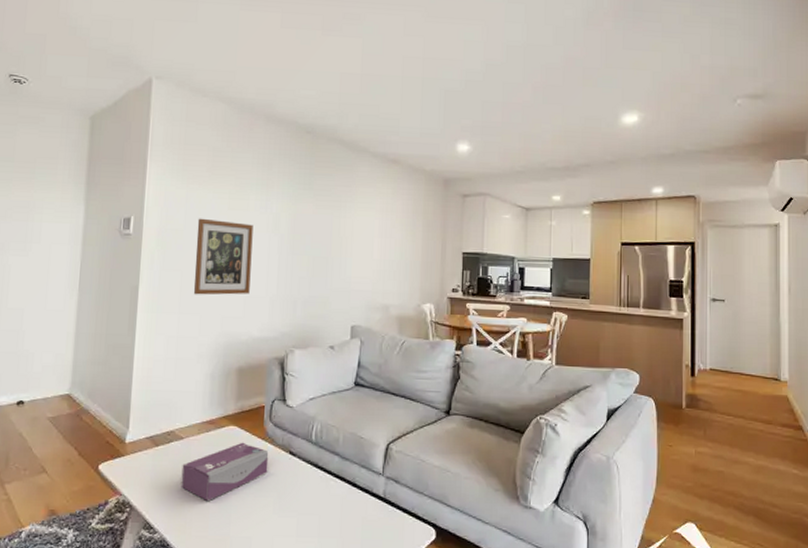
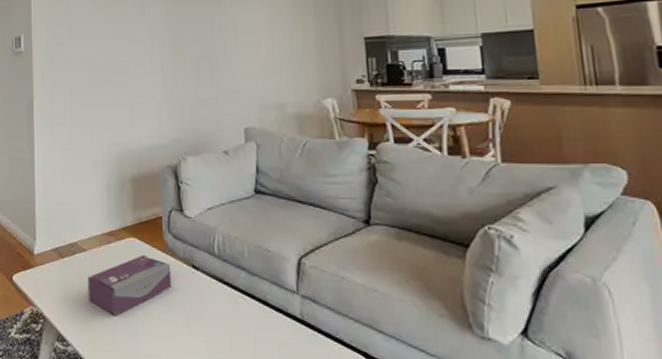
wall art: present [193,218,253,295] -> none [80,29,136,106]

